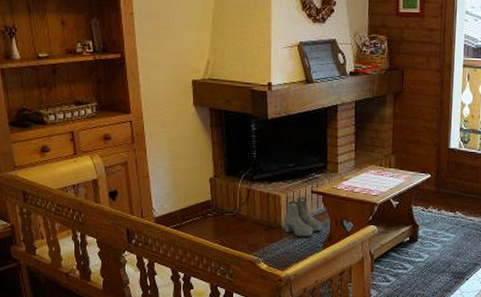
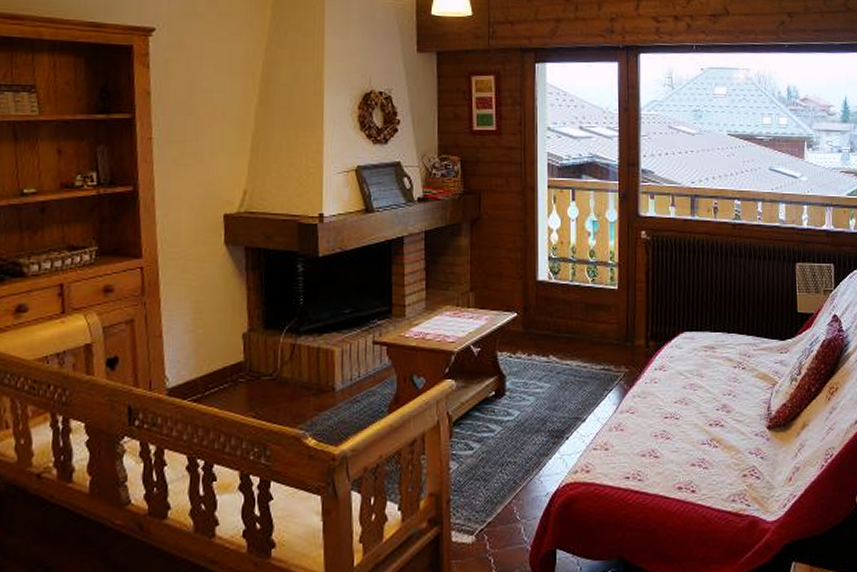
boots: present [283,197,323,237] -> none [338,350,388,401]

